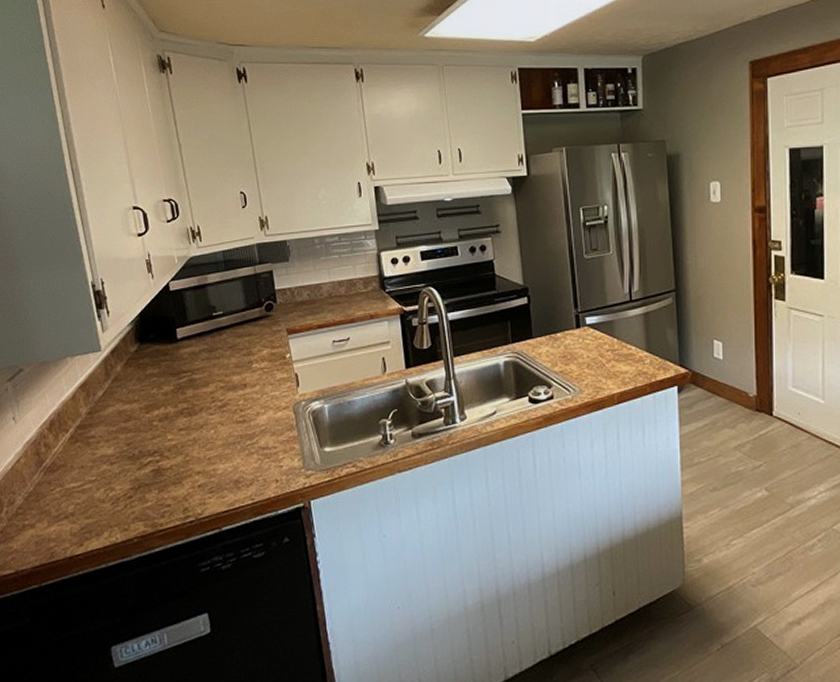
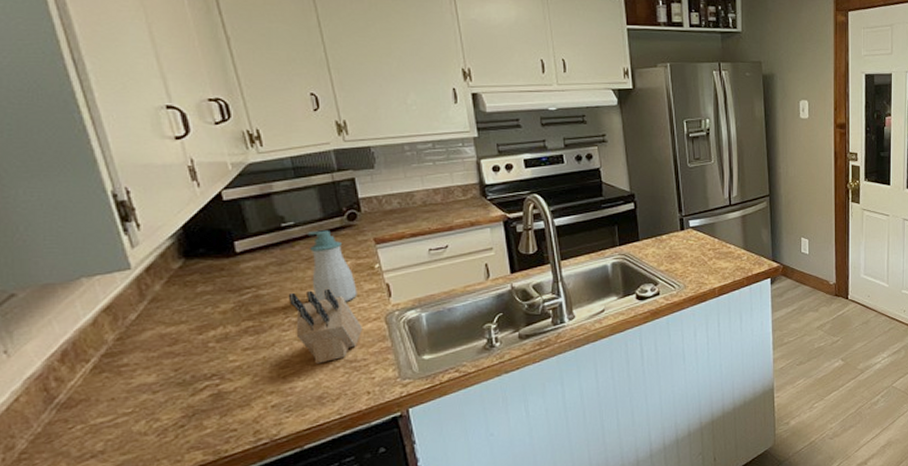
knife block: none [215,376,274,448] -> present [288,288,362,364]
soap bottle: none [232,320,271,389] -> present [307,230,357,302]

